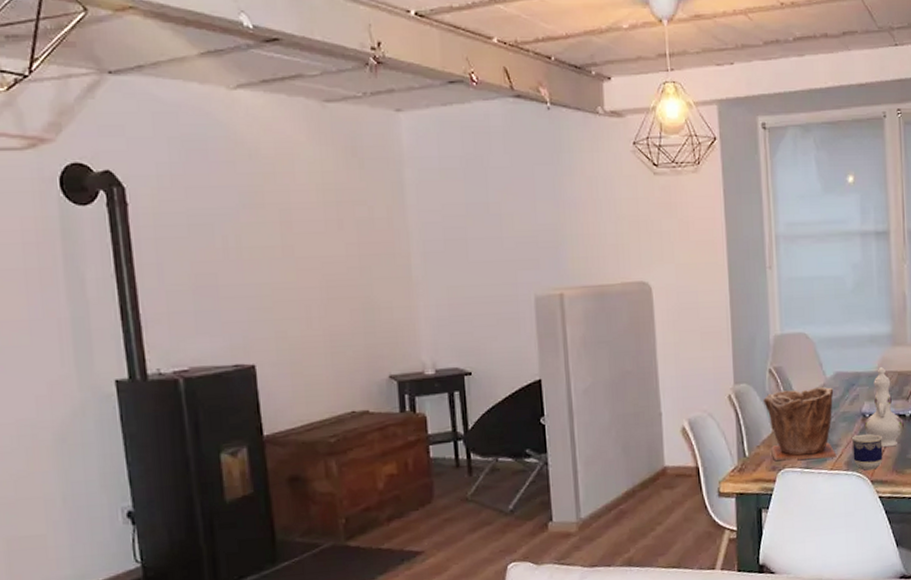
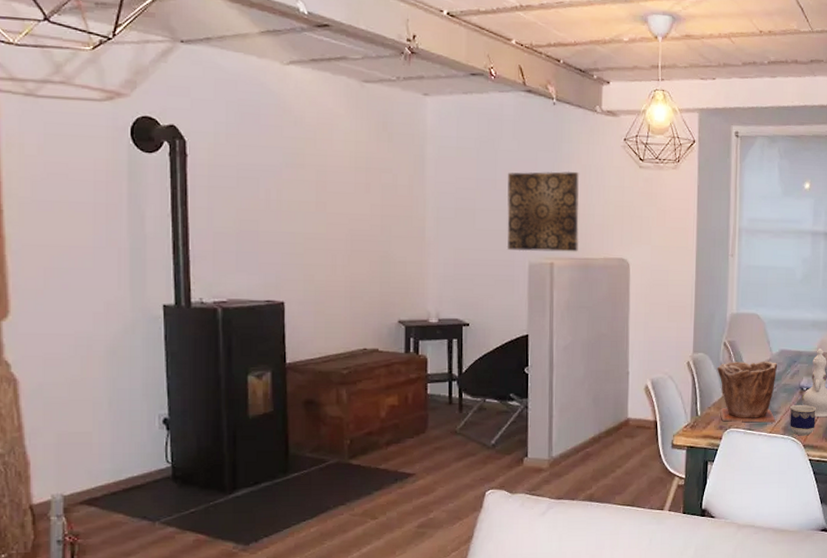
wall art: none [502,185,592,284] -> present [506,171,580,252]

